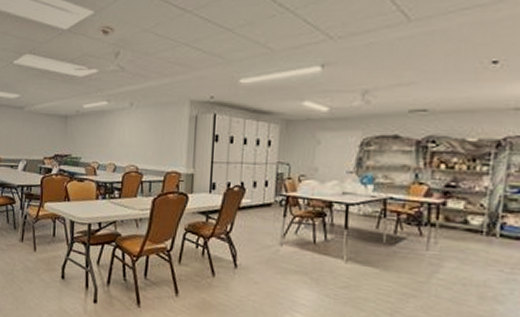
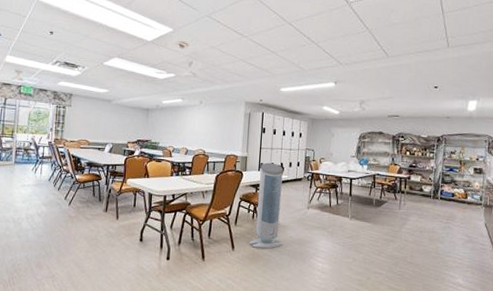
air purifier: none [199,181,245,297] -> present [250,162,283,249]

